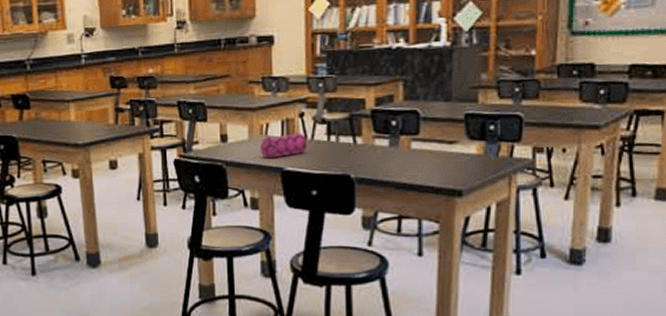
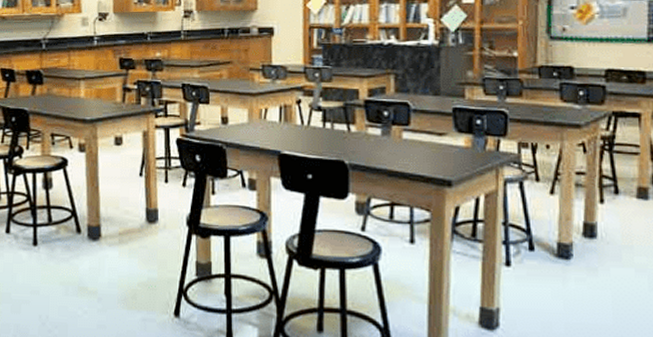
pencil case: present [260,132,308,159] -> none [258,118,305,142]

